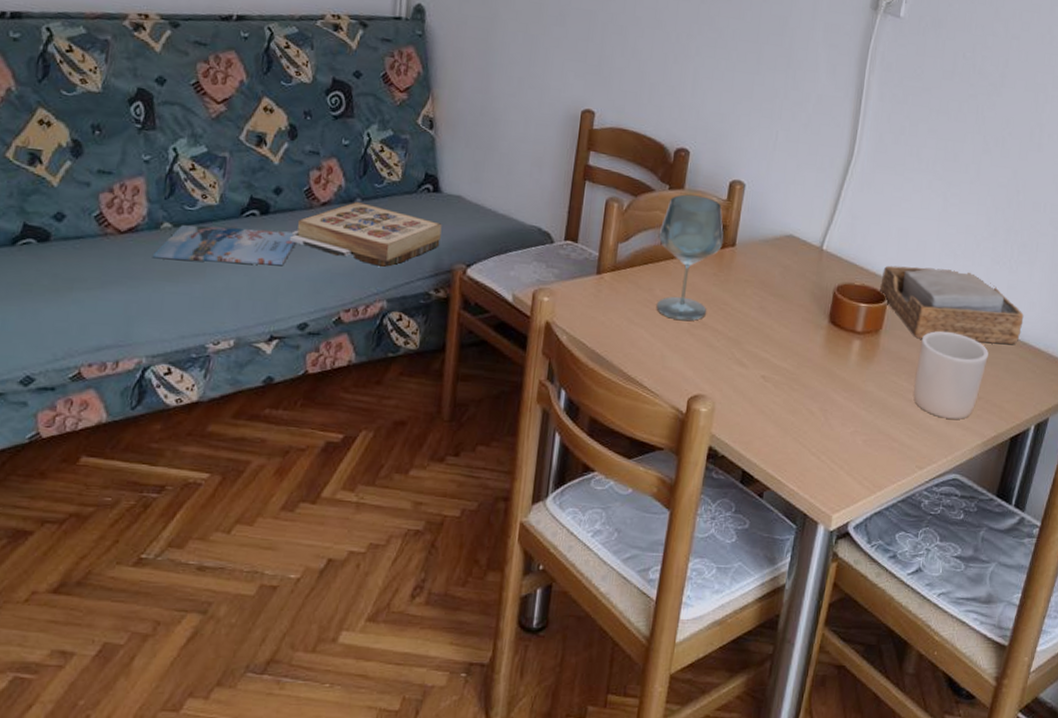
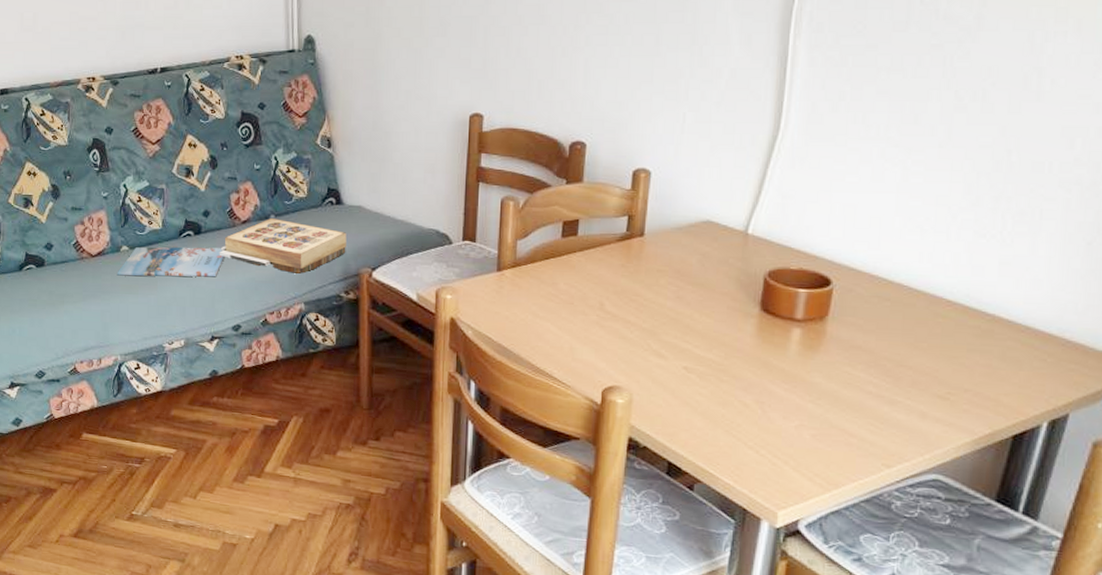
wine glass: present [656,194,724,321] -> none [558,187,631,314]
napkin holder: present [880,265,1024,345] -> none [823,246,1025,330]
mug: present [913,330,989,419] -> none [873,315,976,414]

